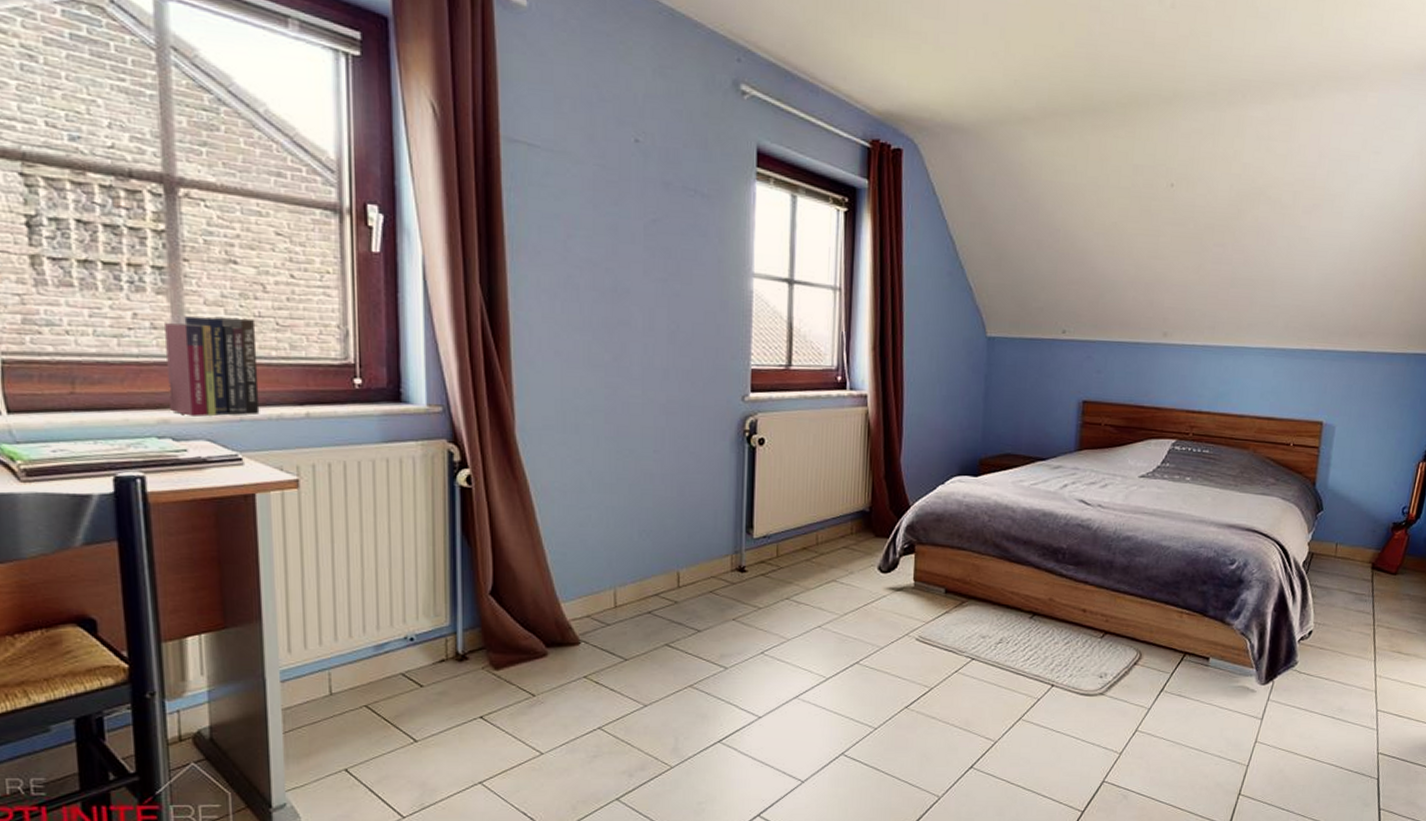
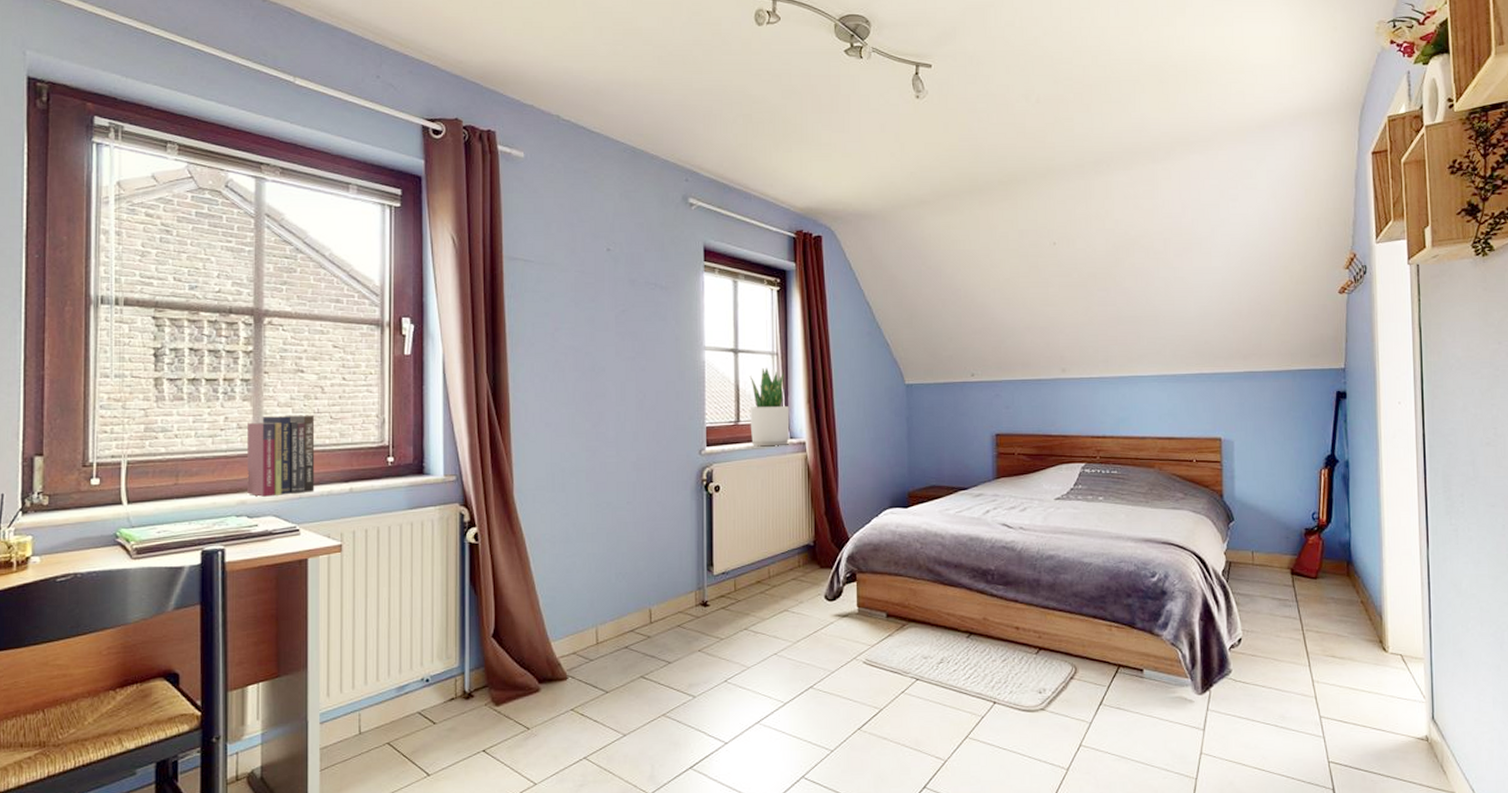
planter: none [803,304,851,398] -> present [749,367,790,447]

